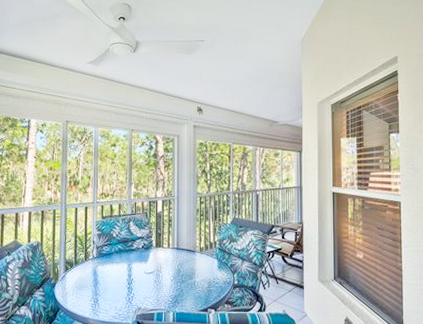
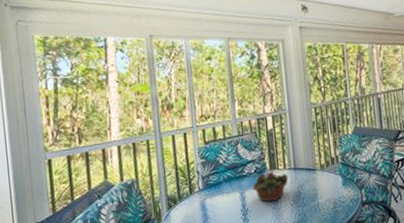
succulent planter: none [139,248,171,276] -> present [252,170,288,203]

